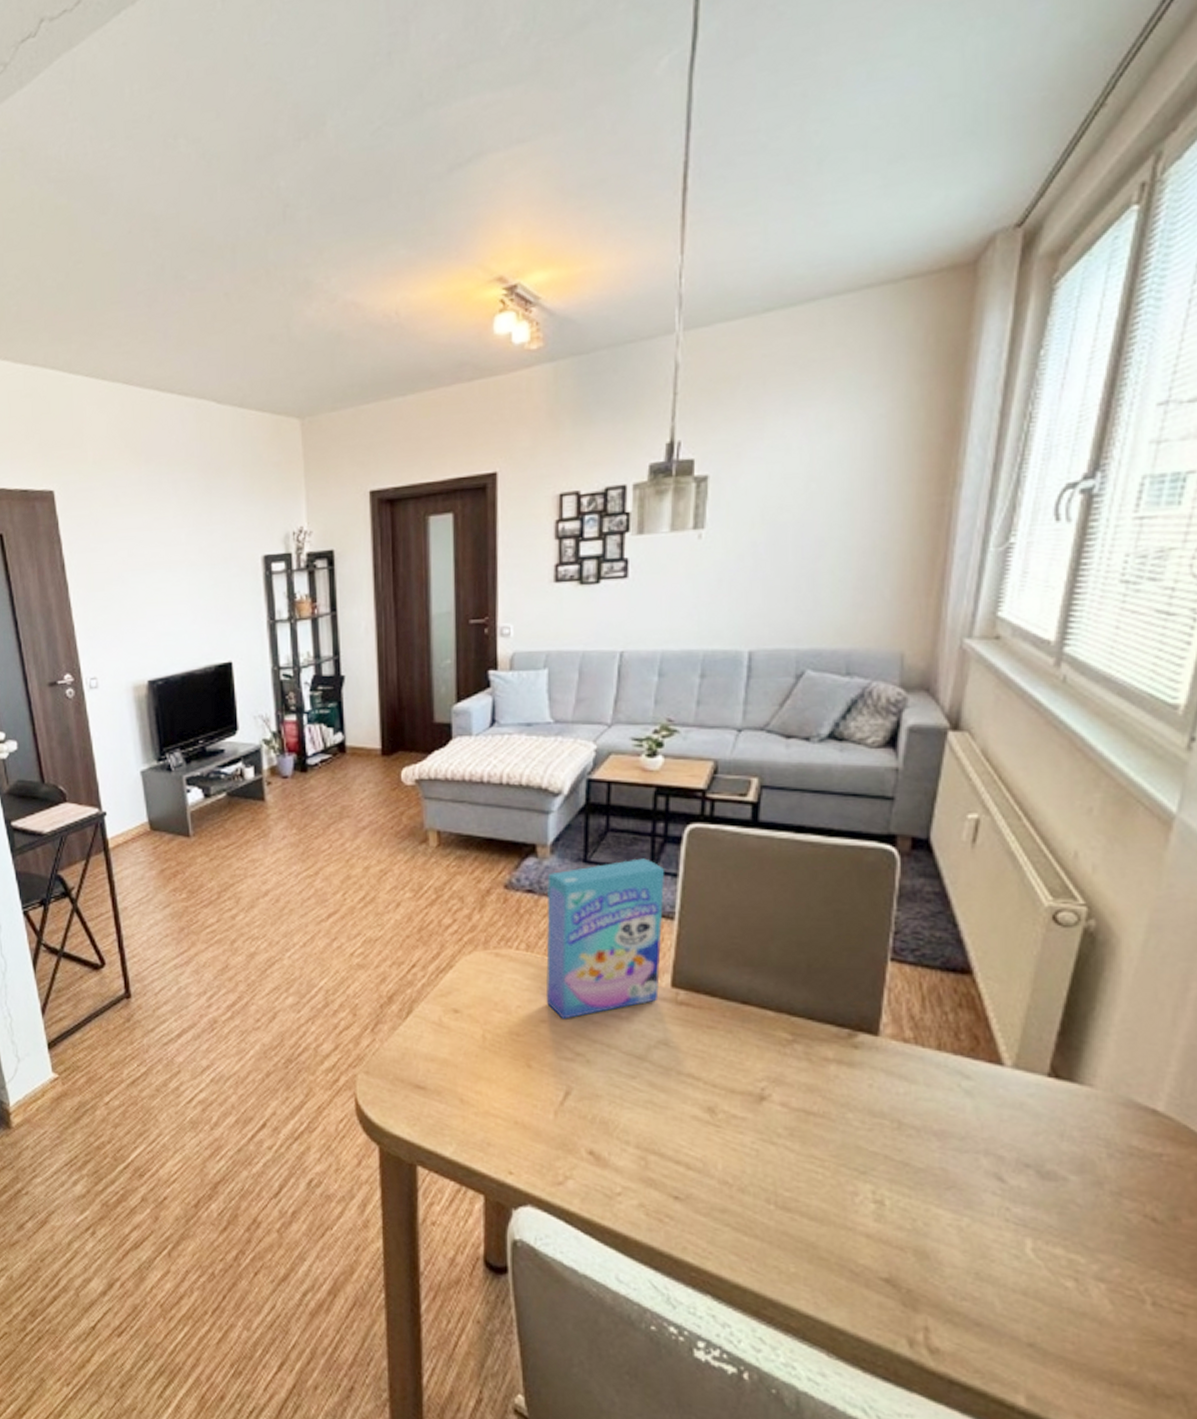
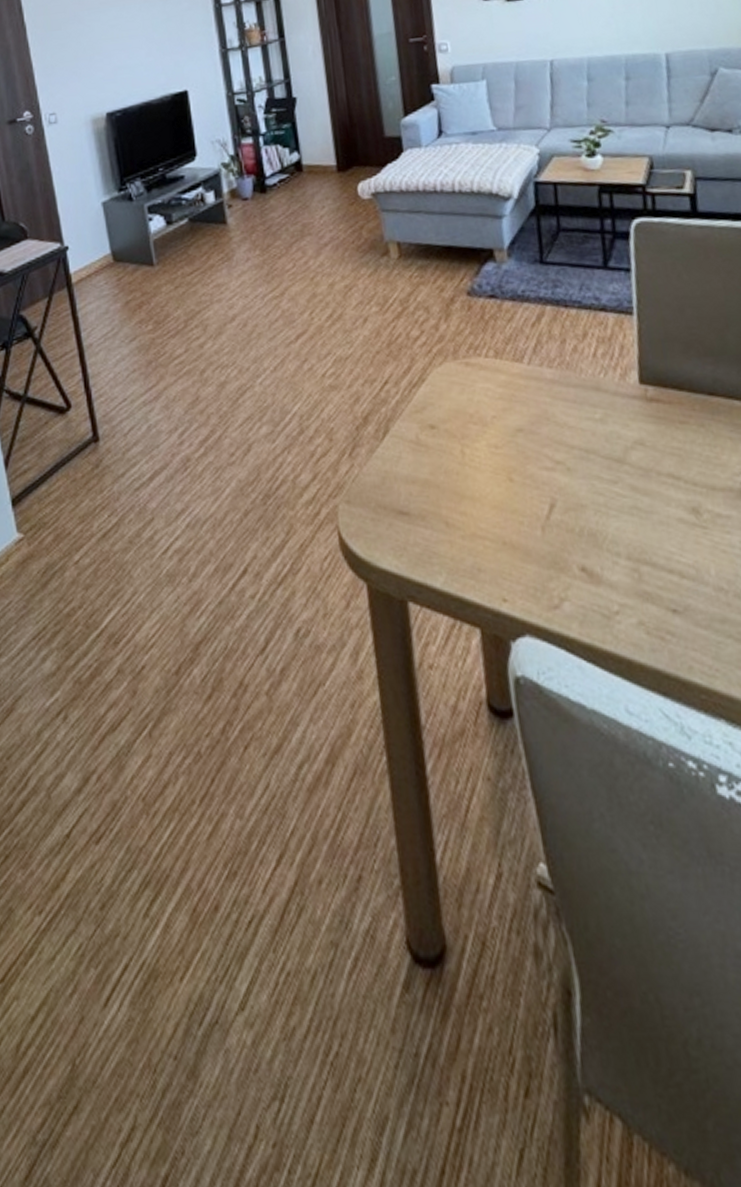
cereal box: present [546,858,665,1019] -> none [507,255,628,427]

